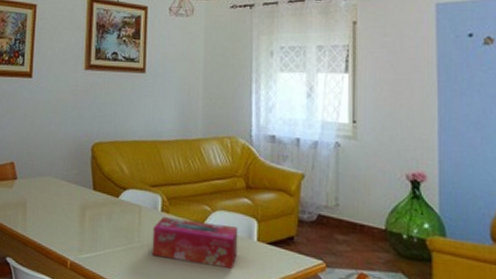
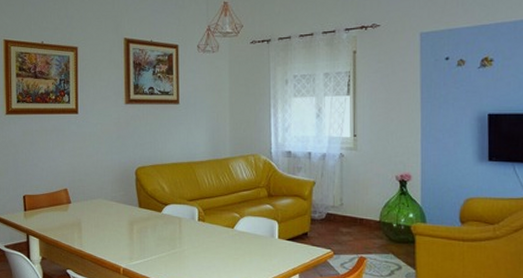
tissue box: present [152,217,238,269] -> none [192,225,263,262]

